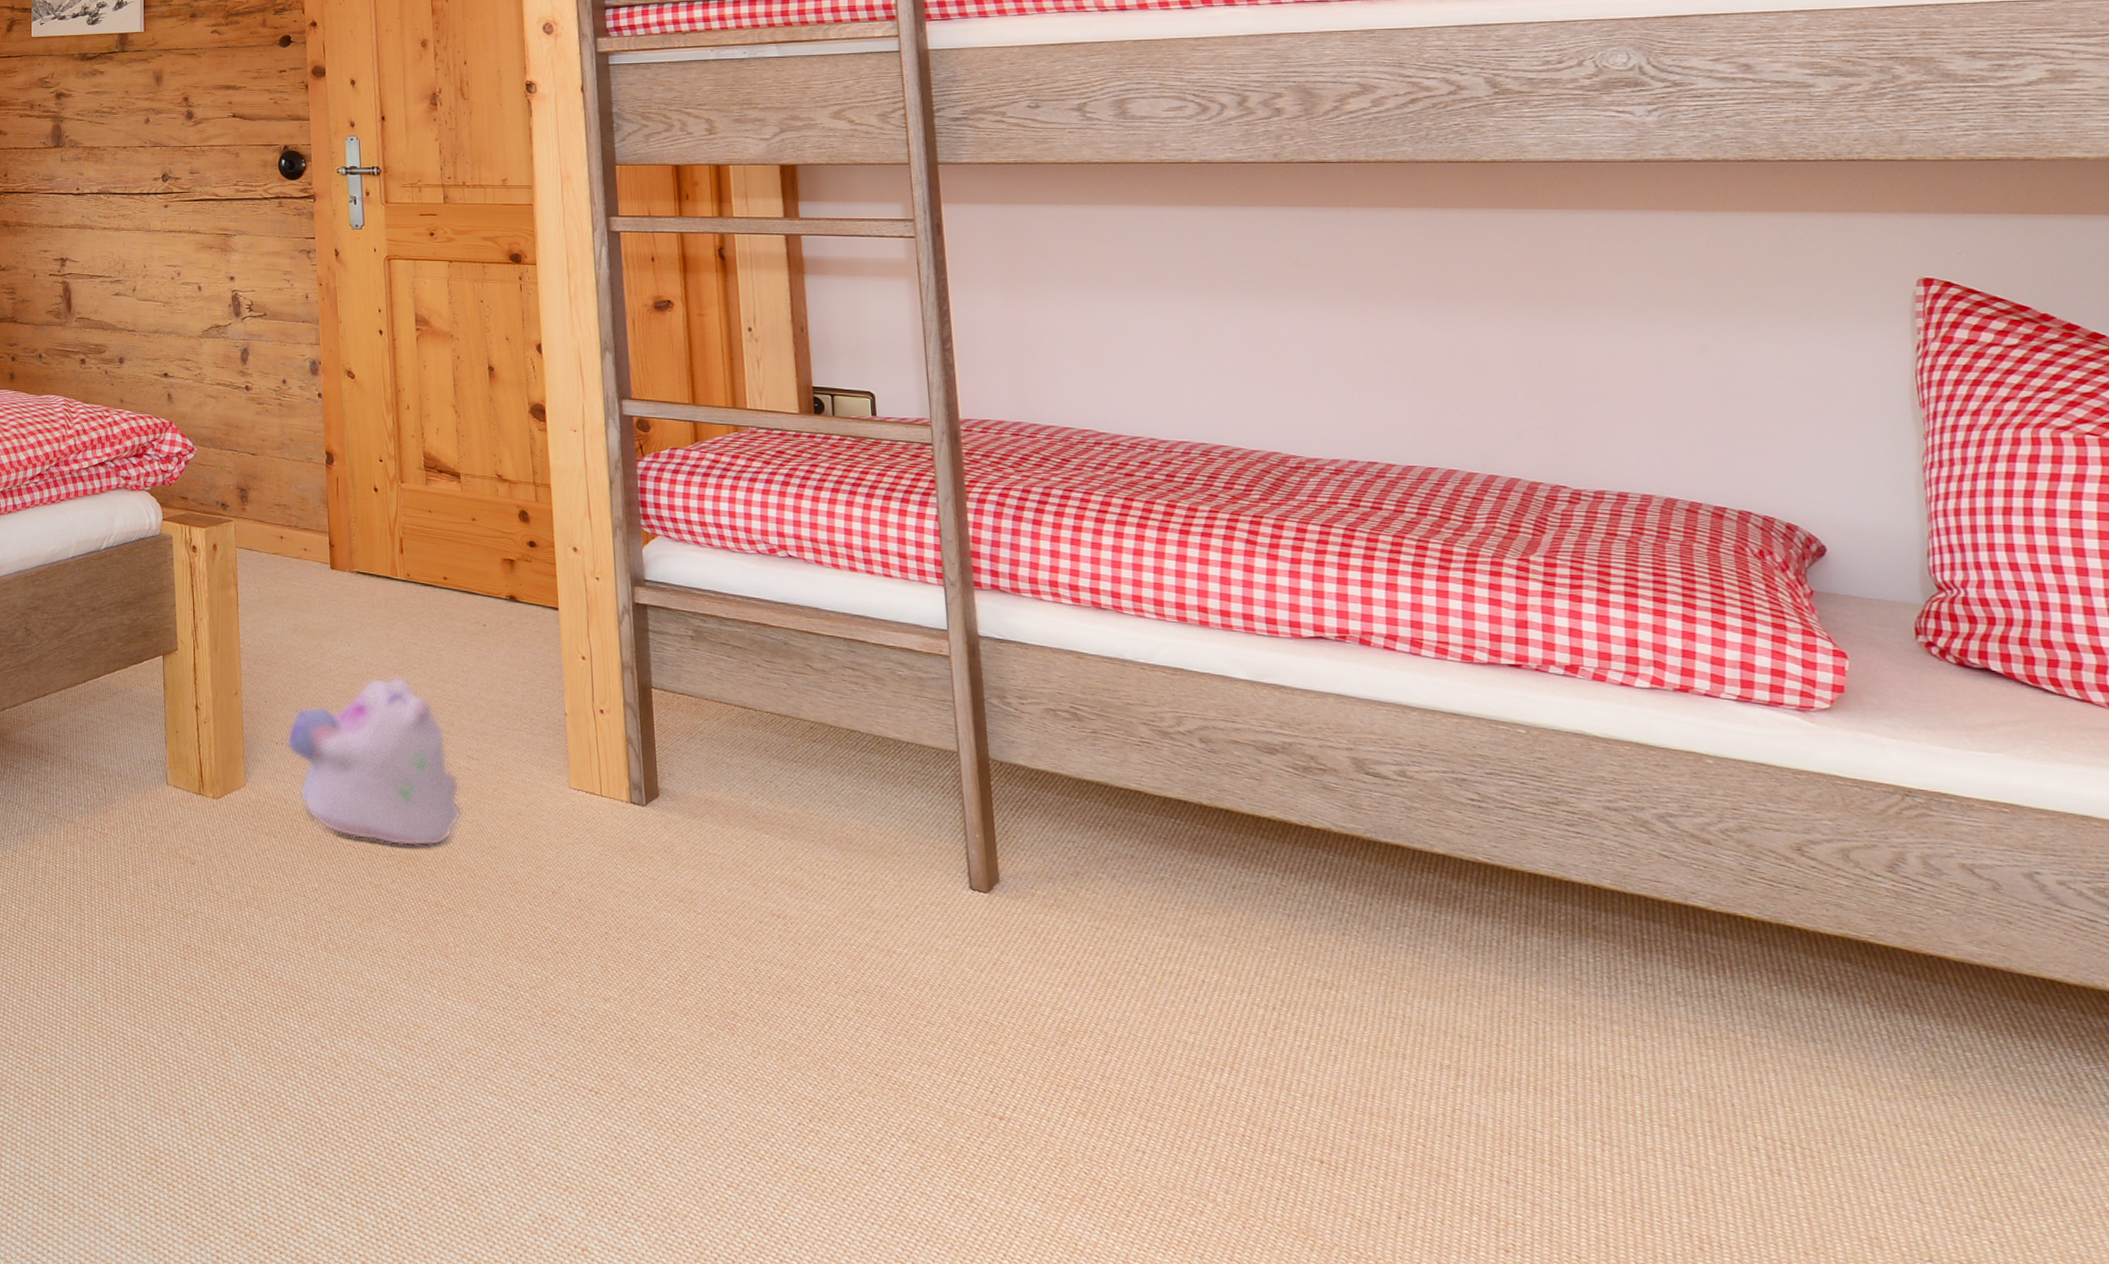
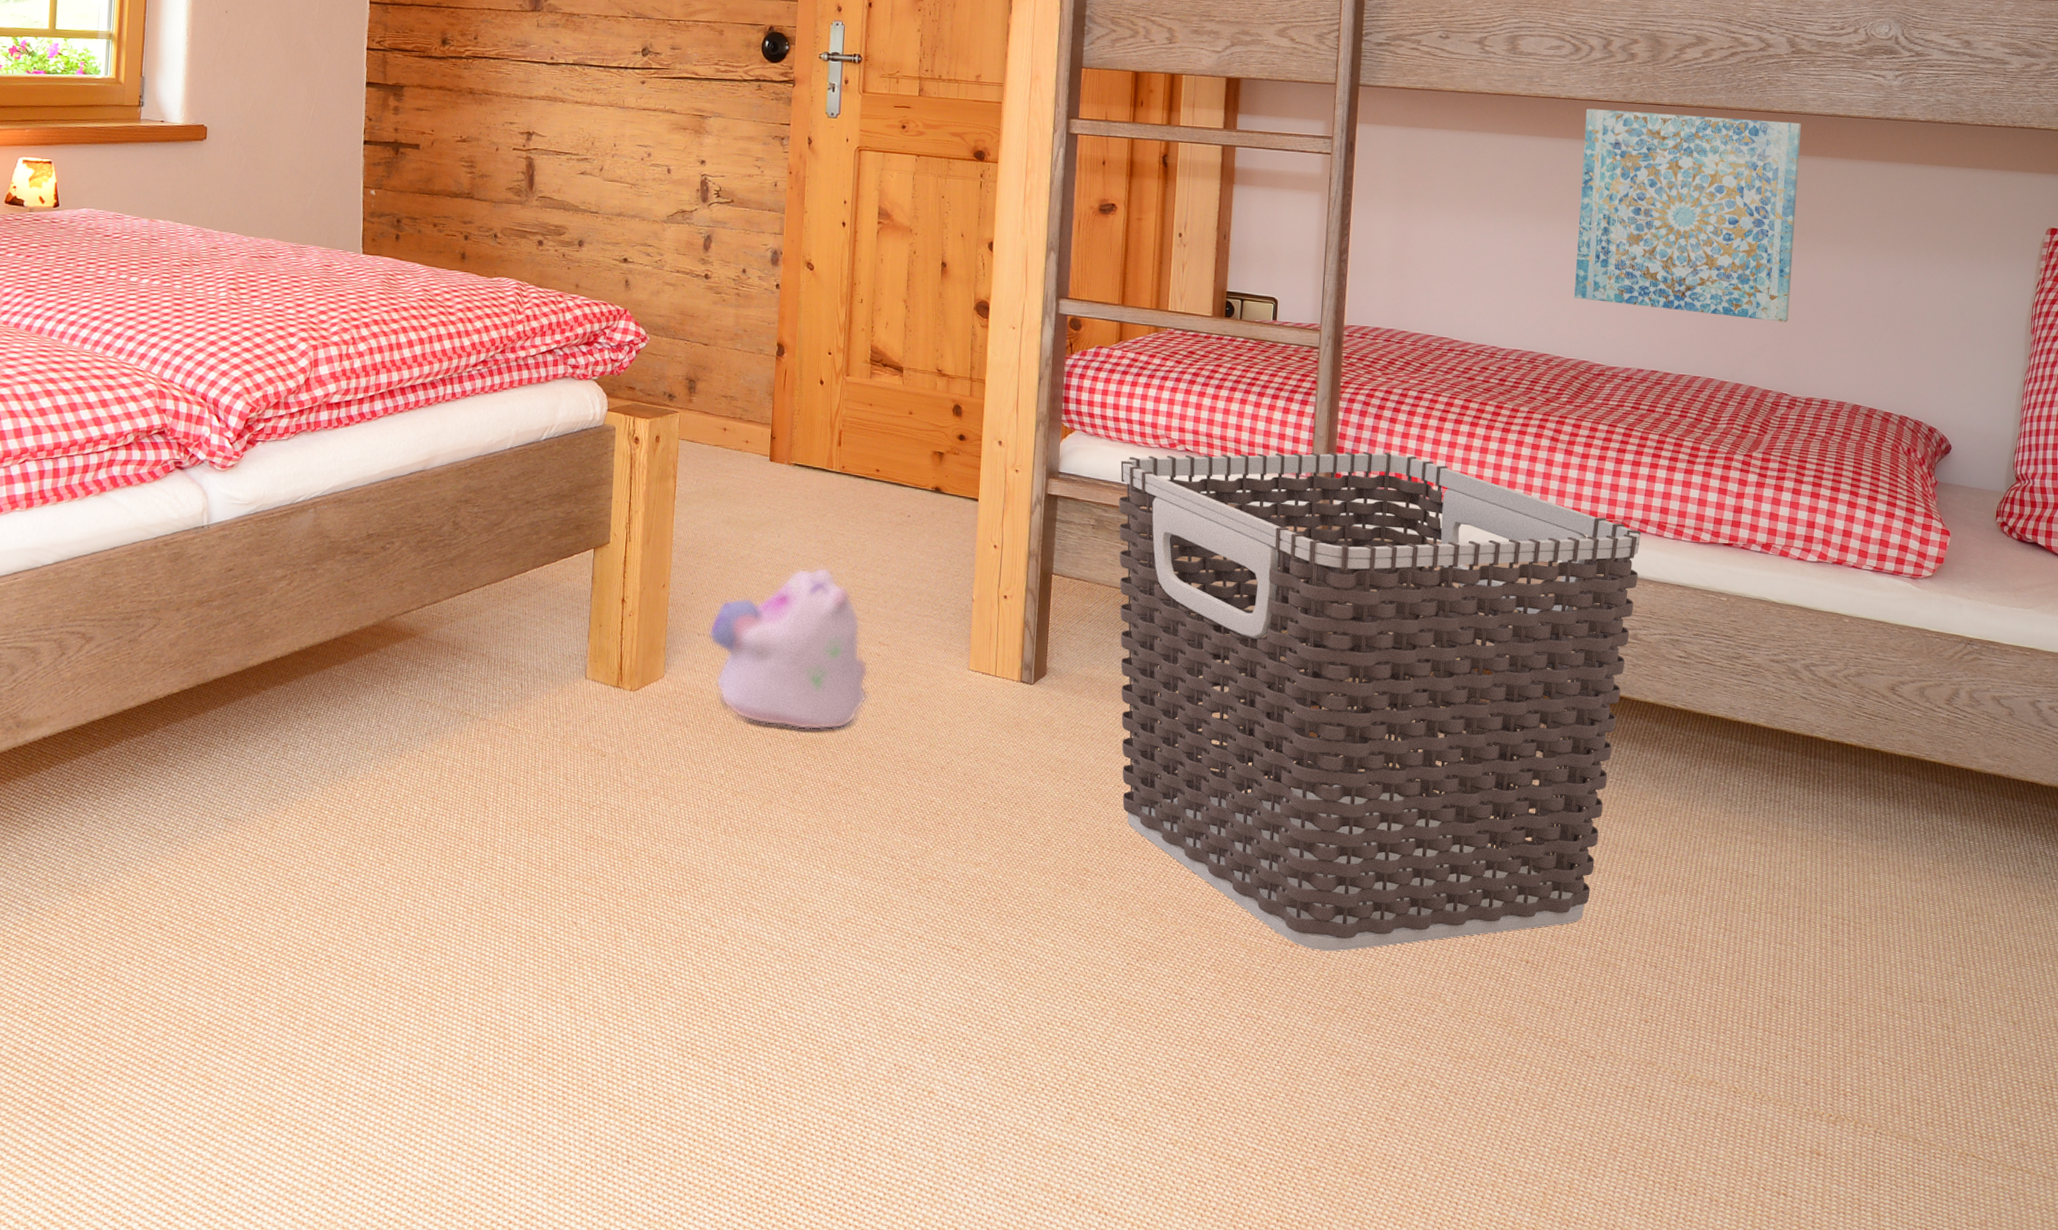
clothes hamper: none [714,557,1396,1130] -> present [1118,451,1641,952]
wall art: none [1227,172,1550,402] -> present [1574,108,1802,322]

